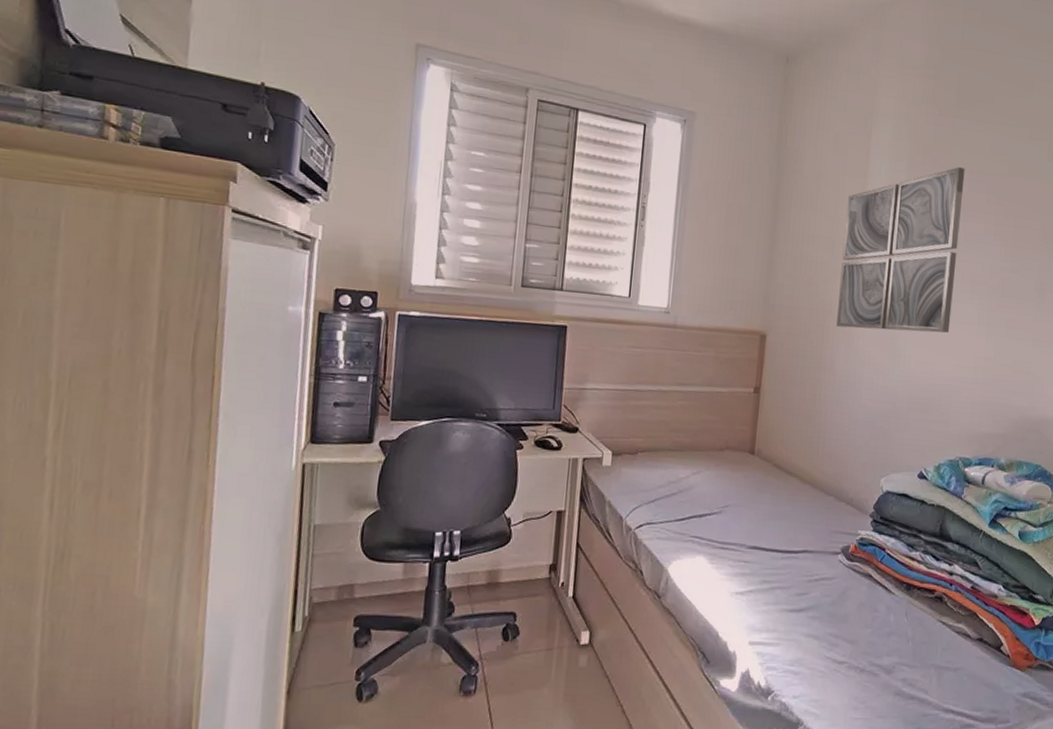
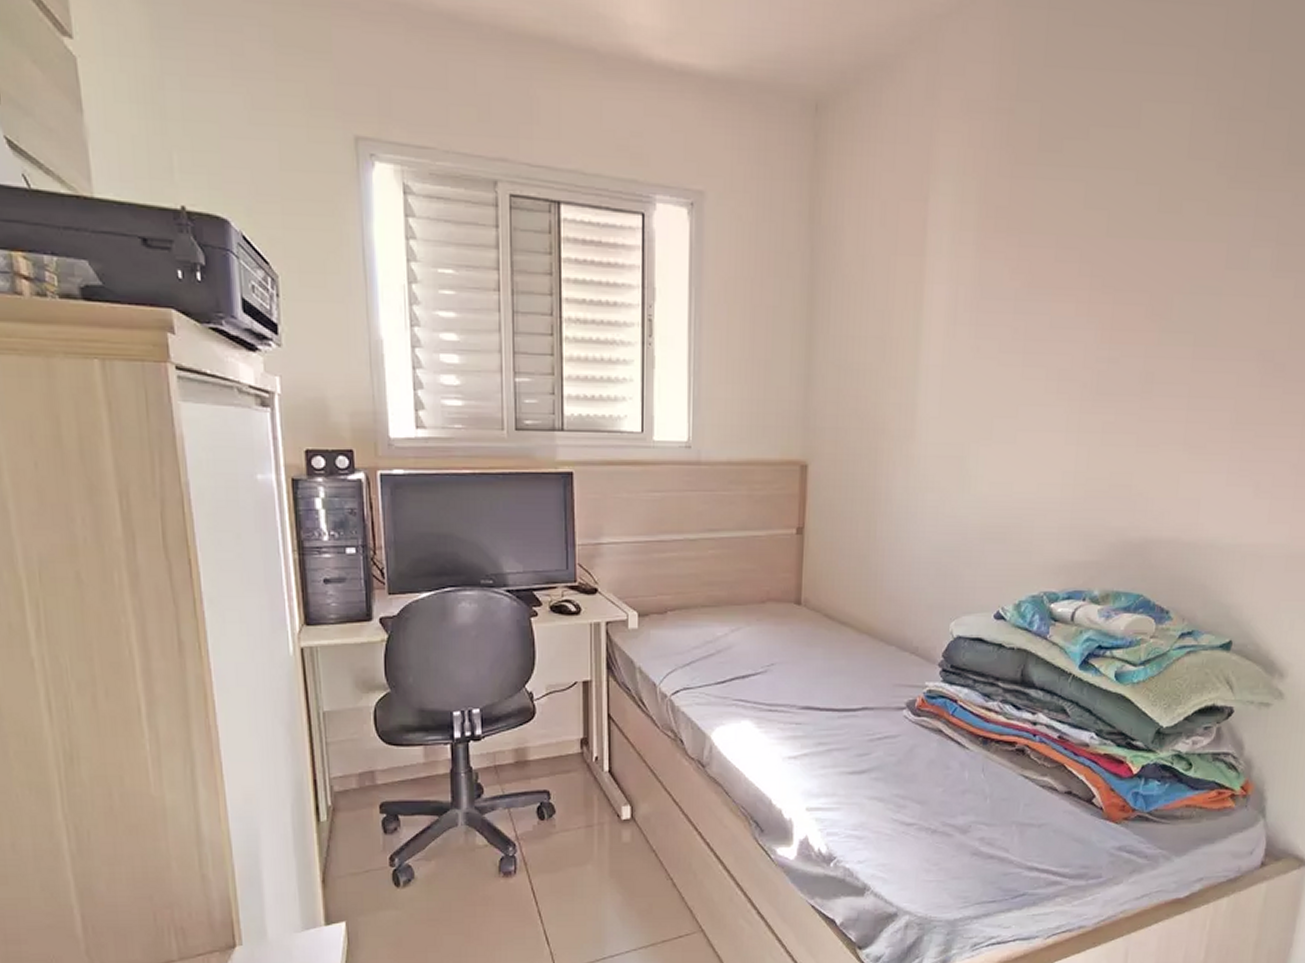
wall art: present [836,167,965,333] -> none [892,231,1050,448]

